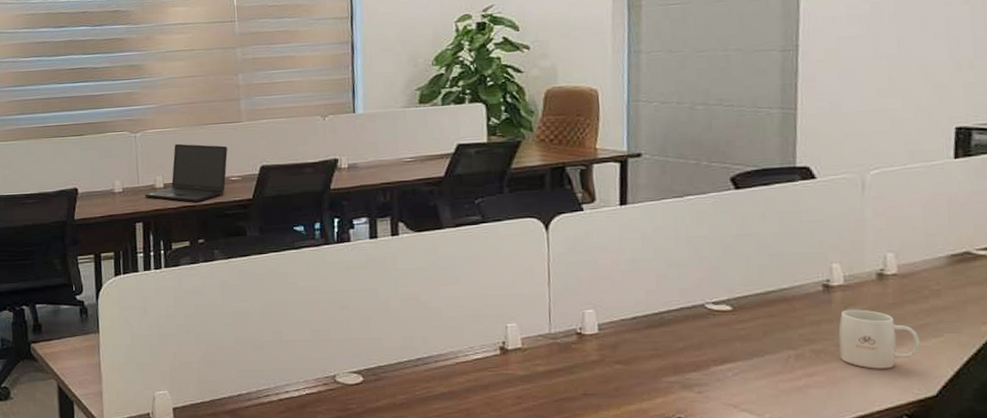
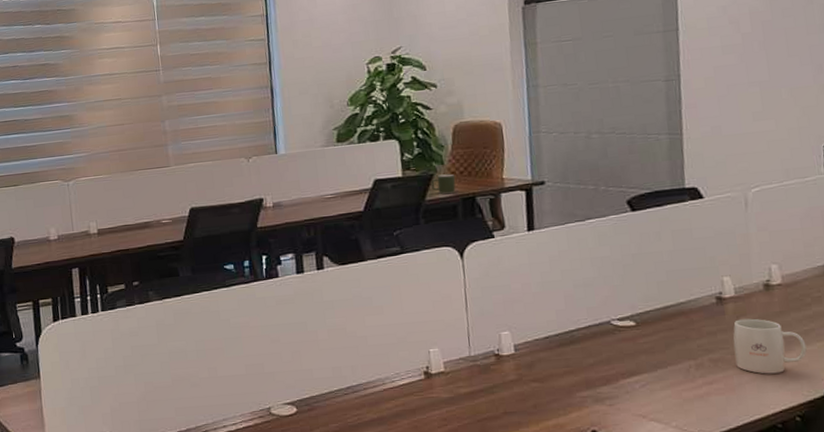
laptop: present [144,143,228,203] -> none [79,190,158,247]
mug: none [518,141,545,163] -> present [431,174,456,195]

